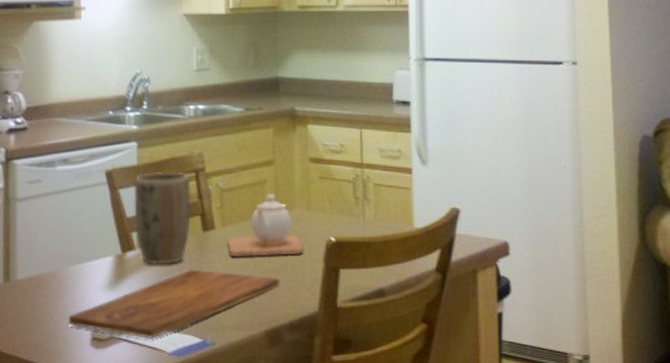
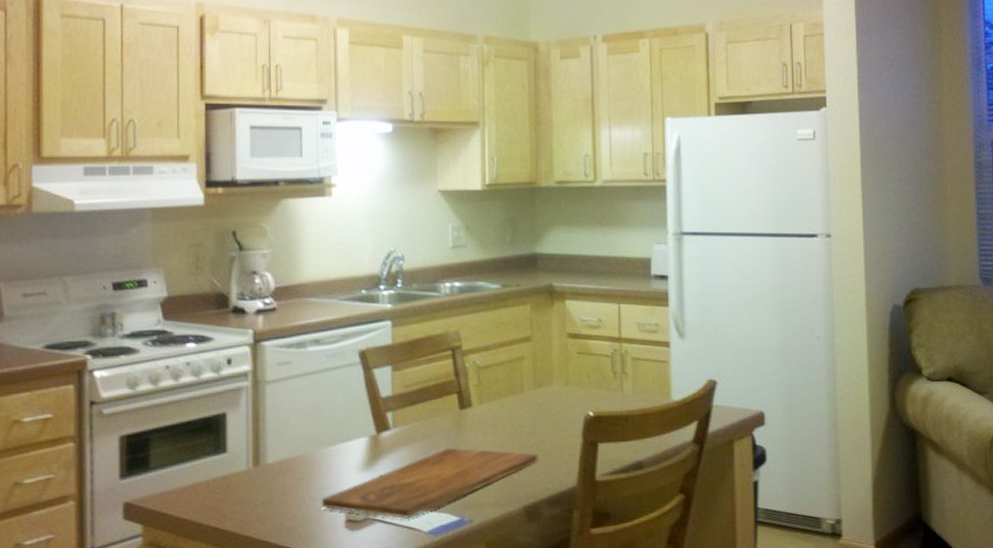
plant pot: present [134,171,192,265] -> none [389,350,448,444]
teapot: present [227,193,304,258] -> none [484,369,562,435]

